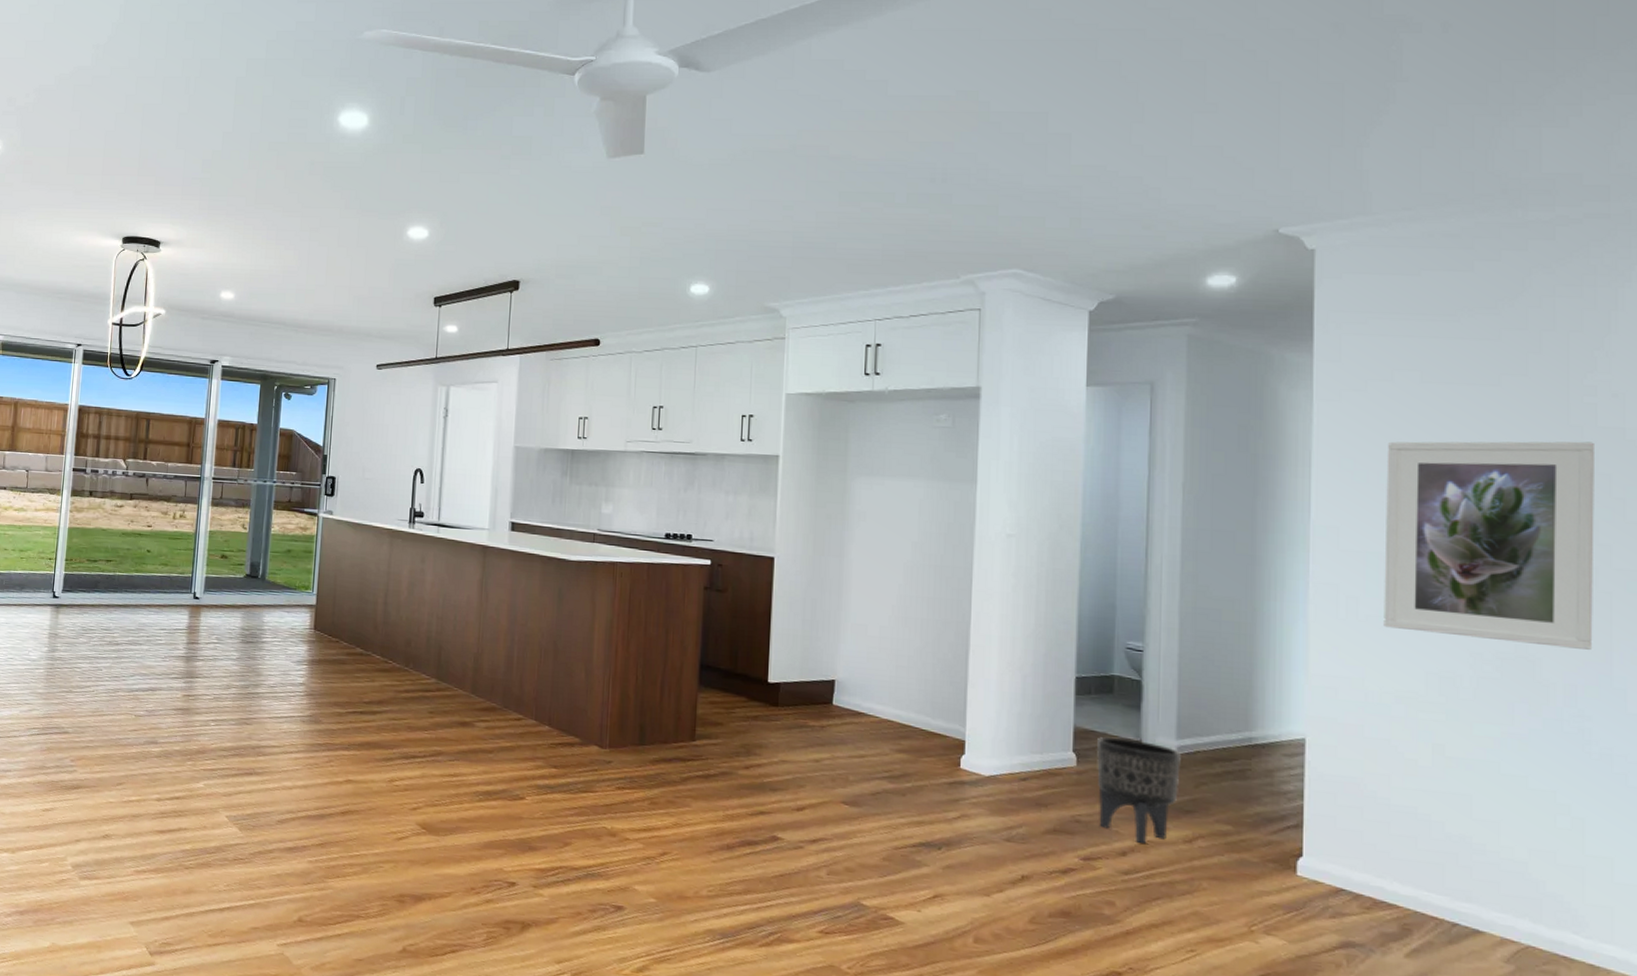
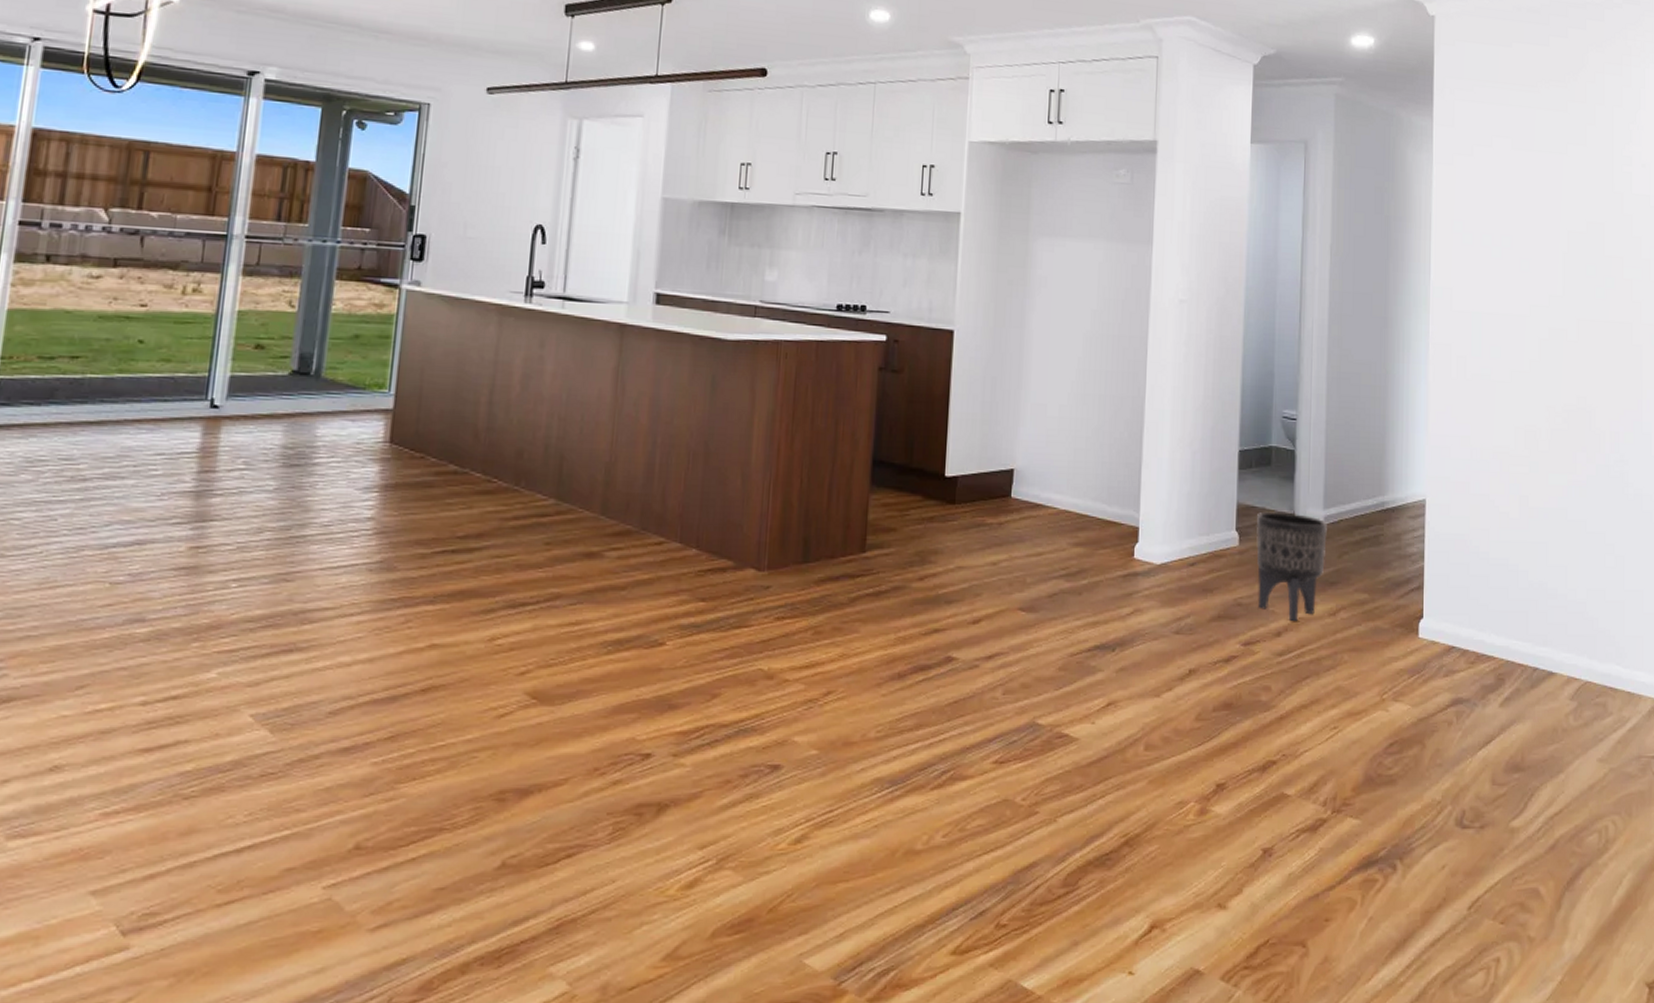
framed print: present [1383,441,1594,650] -> none [1484,205,1630,399]

